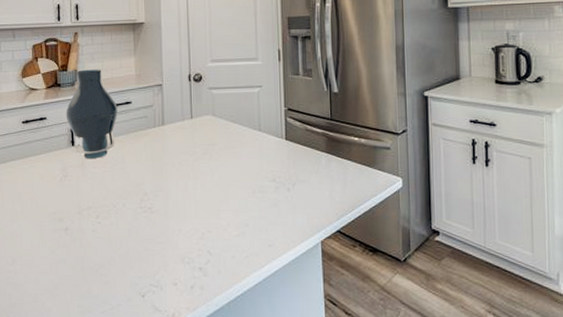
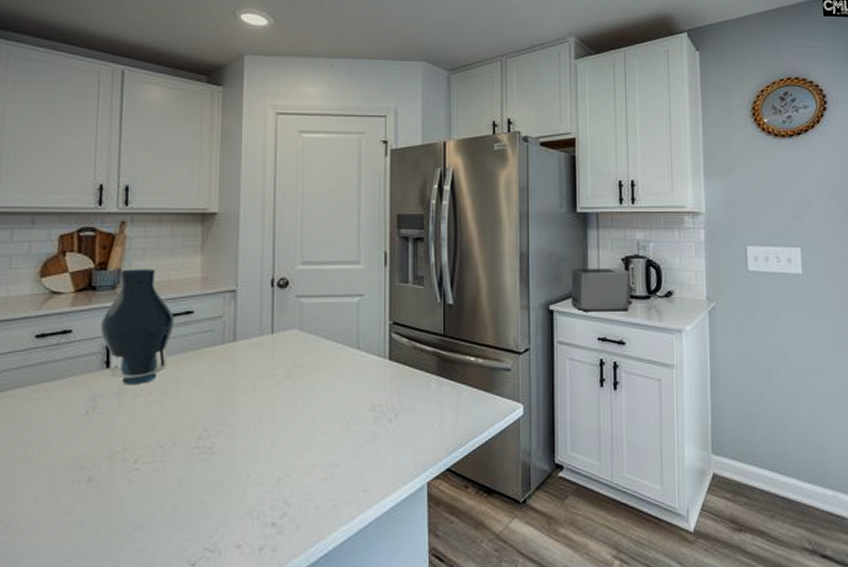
toaster: none [444,57,503,97] -> present [571,268,632,312]

